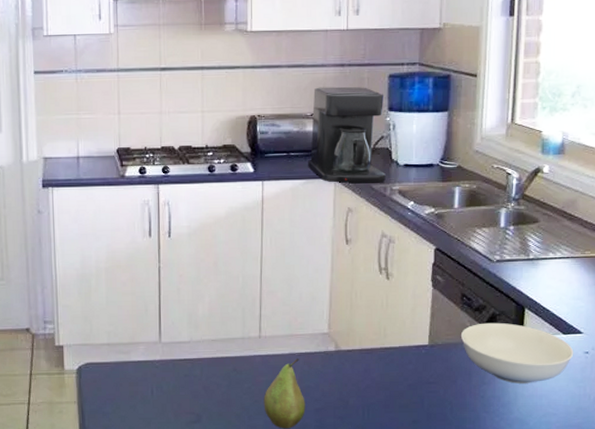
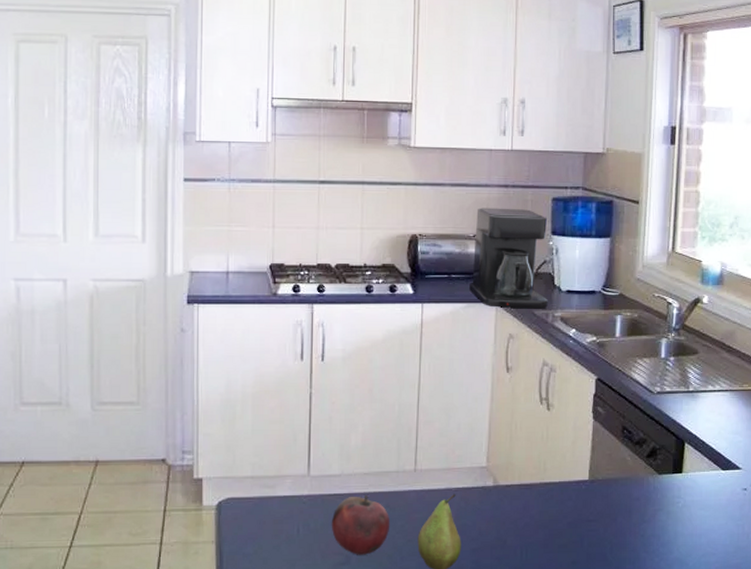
fruit: none [182,360,238,414] -> present [331,495,390,555]
bowl: present [460,322,574,384] -> none [621,457,733,522]

